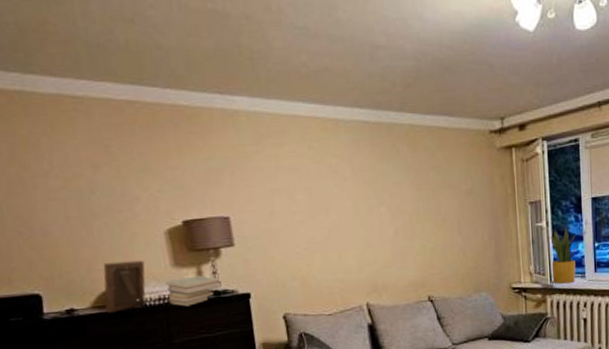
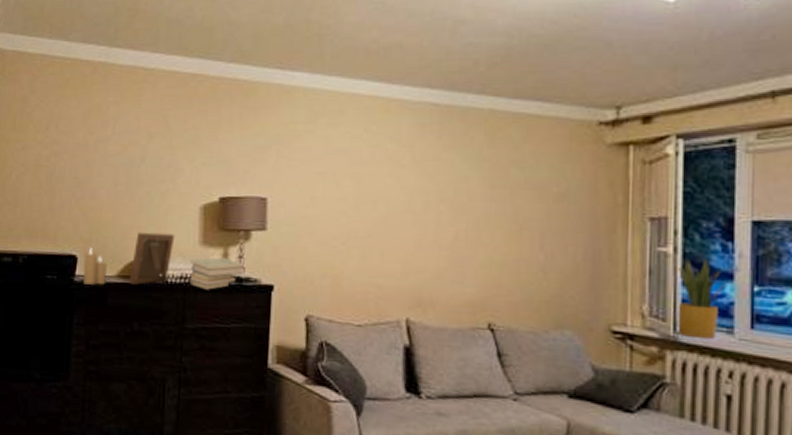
candle: none [48,285,81,321] -> present [83,248,108,285]

